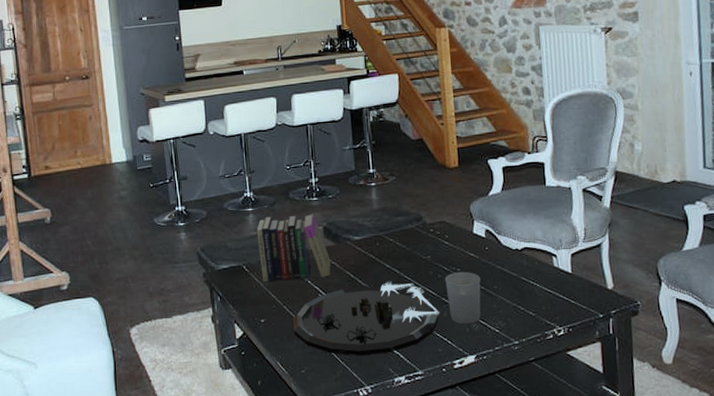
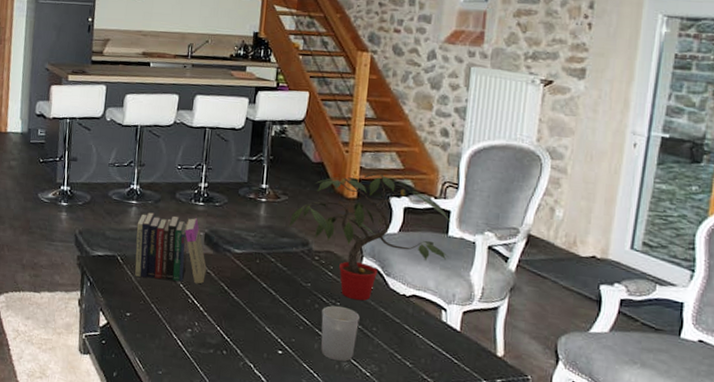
decorative tray: present [293,282,439,356] -> none [157,299,310,373]
potted plant: none [401,139,550,263] -> present [289,173,452,301]

